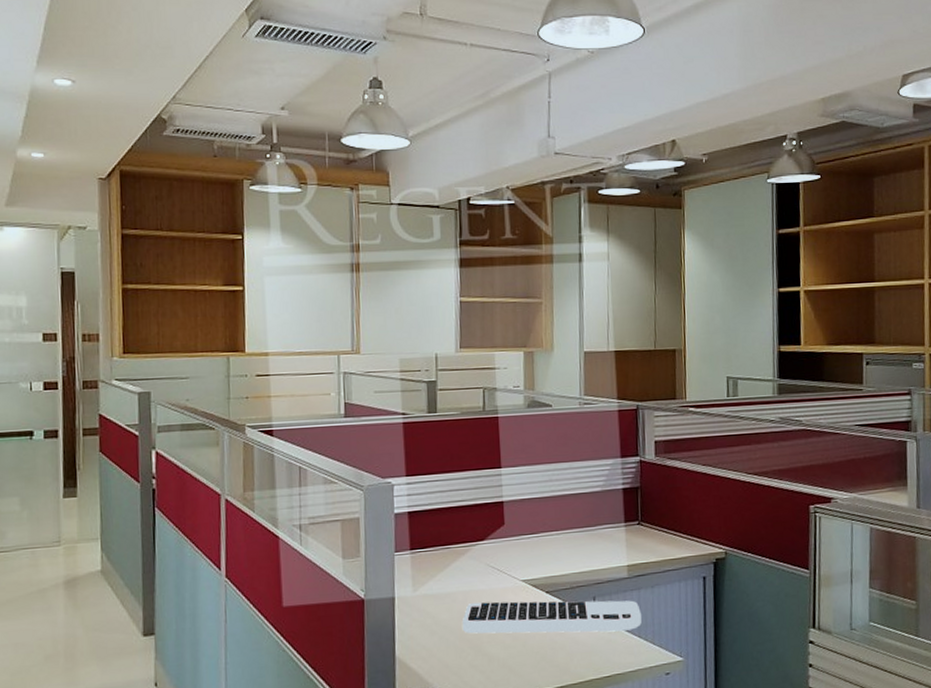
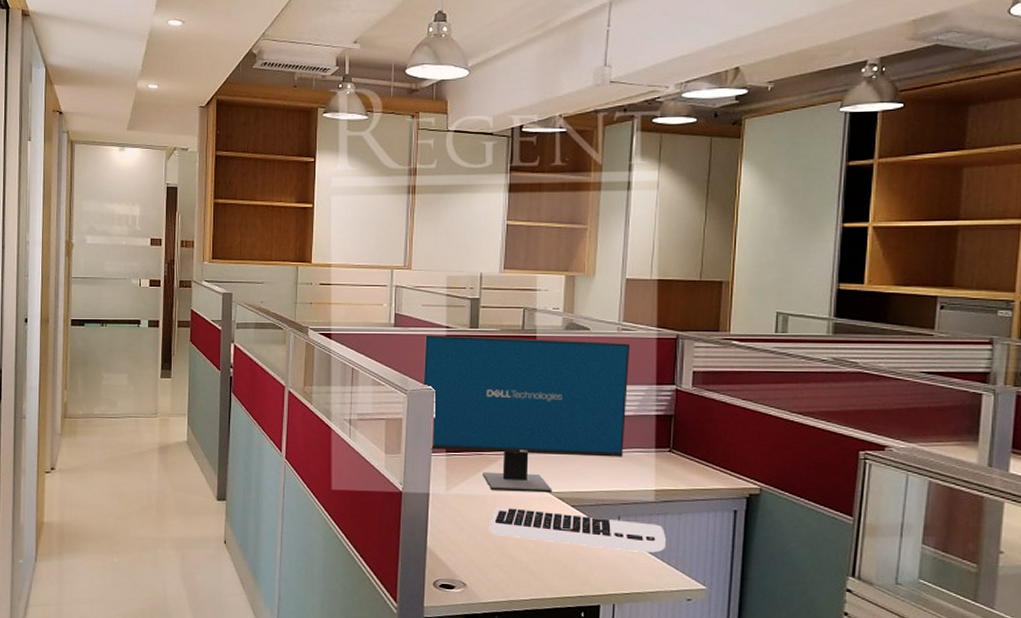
computer monitor: none [379,417,594,585] -> present [423,335,630,493]

